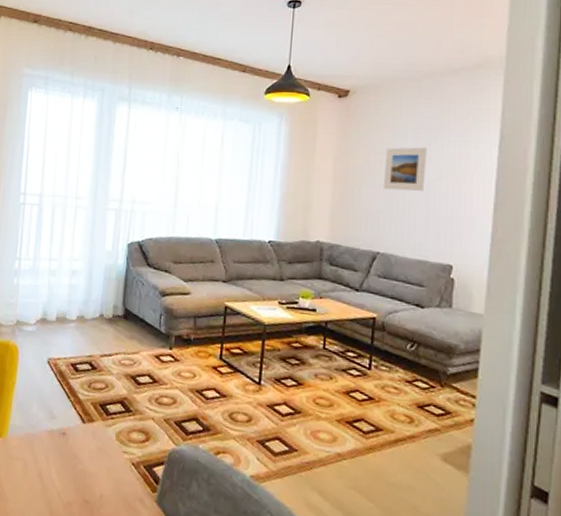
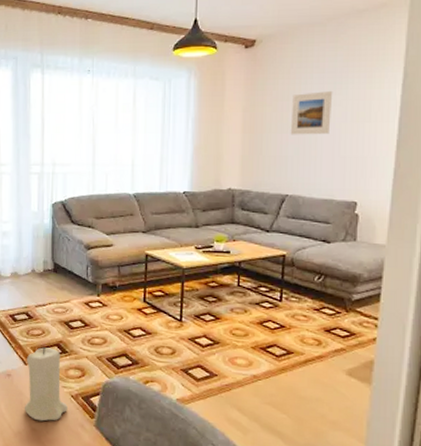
candle: none [77,404,127,493] -> present [24,347,68,422]

